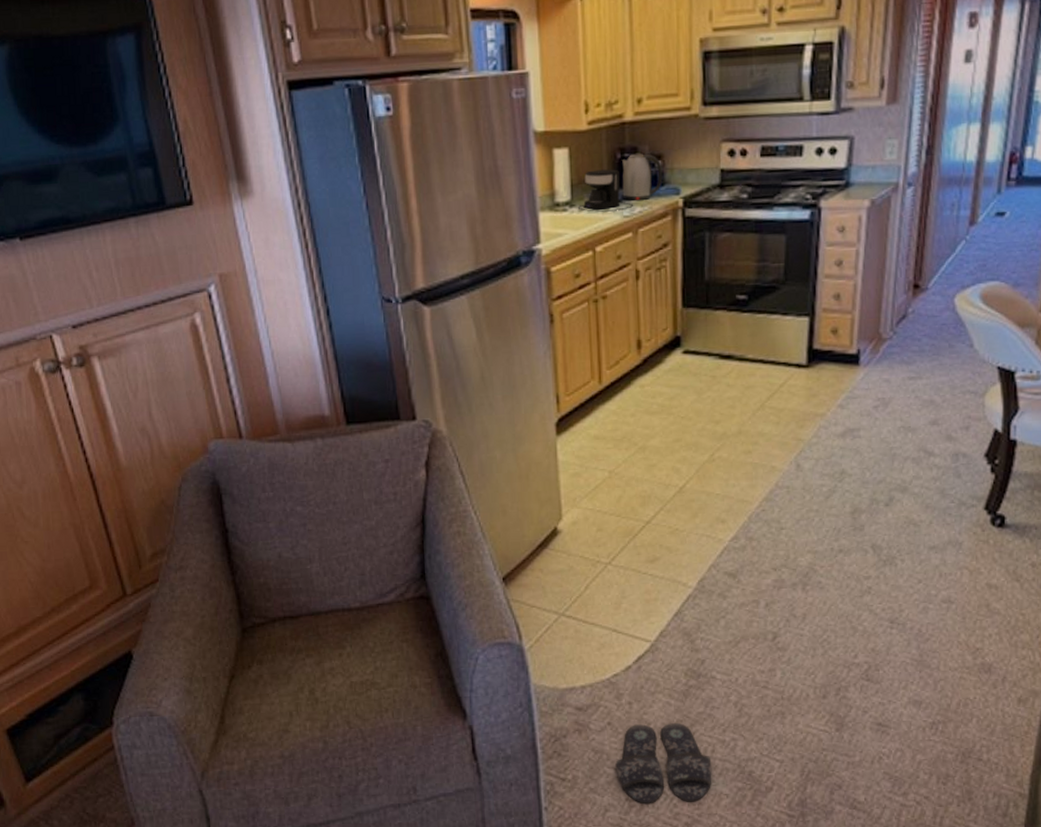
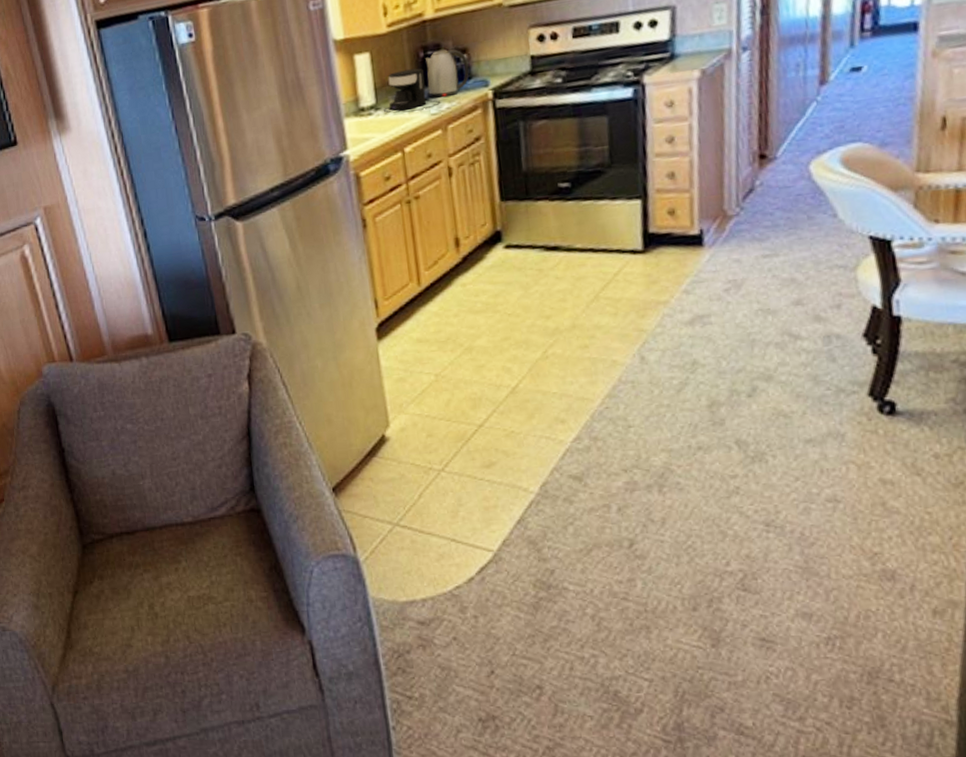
slippers: present [615,723,712,805] -> none [464,638,573,726]

